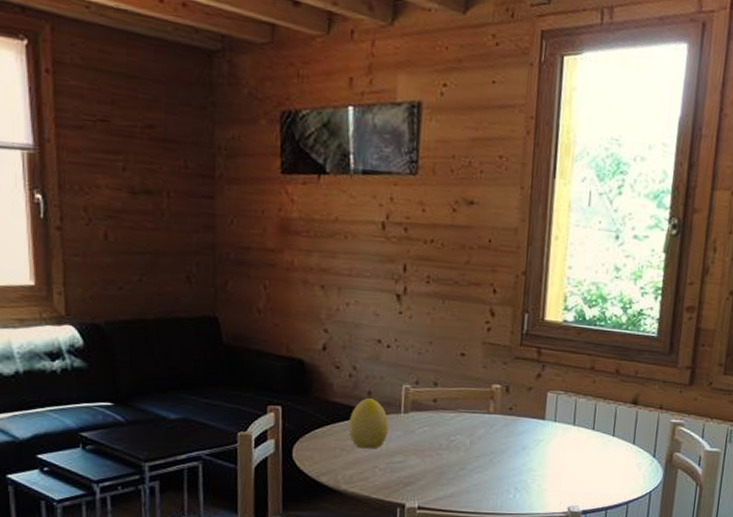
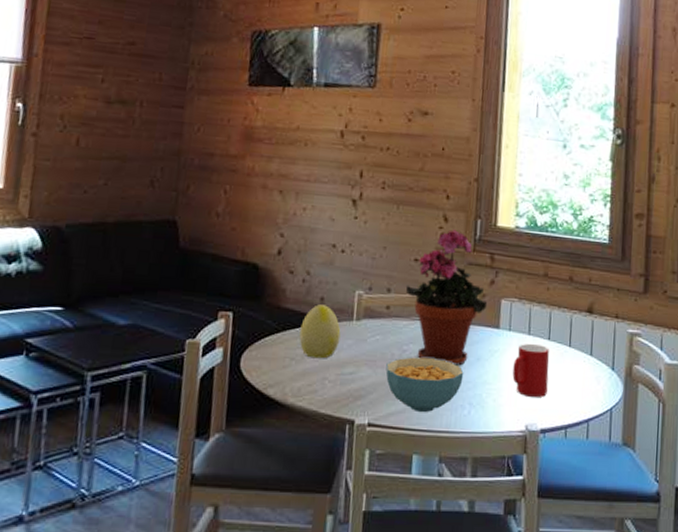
cereal bowl: none [434,447,510,497] -> present [386,357,464,413]
potted plant: none [452,324,534,455] -> present [405,230,488,366]
cup: none [556,433,593,483] -> present [512,343,550,398]

